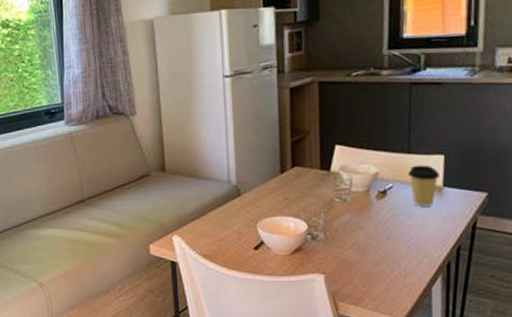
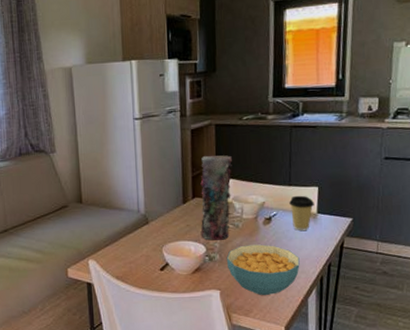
vase: none [301,117,340,216] -> present [200,155,233,240]
cereal bowl: none [332,222,422,283] -> present [226,244,300,296]

